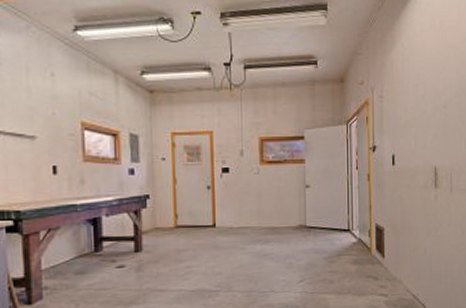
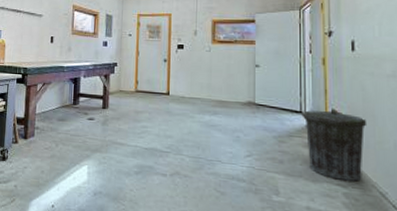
trash can: none [351,224,404,290] -> present [303,109,367,182]

